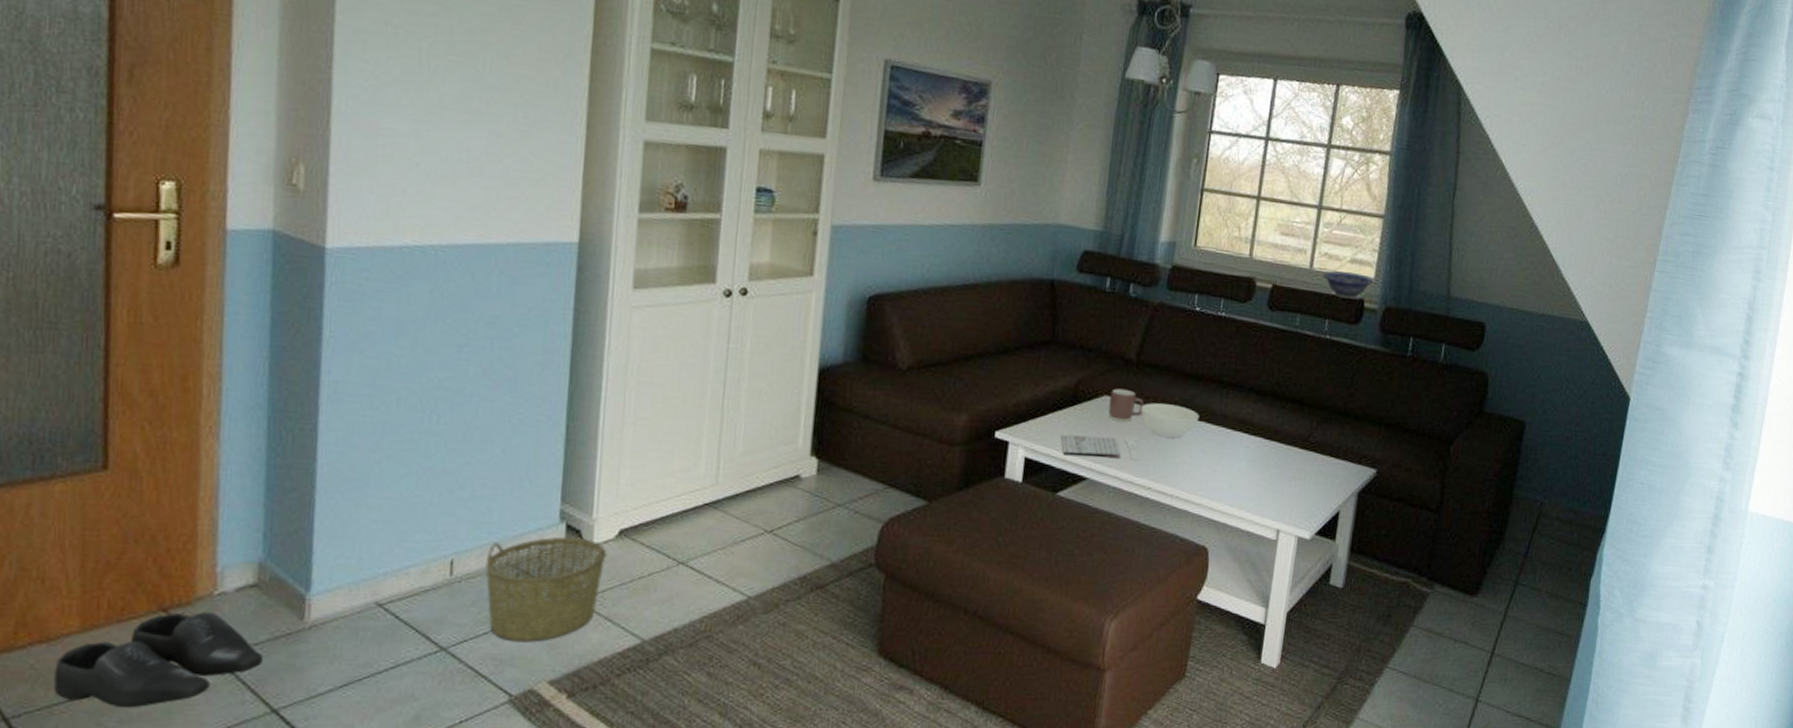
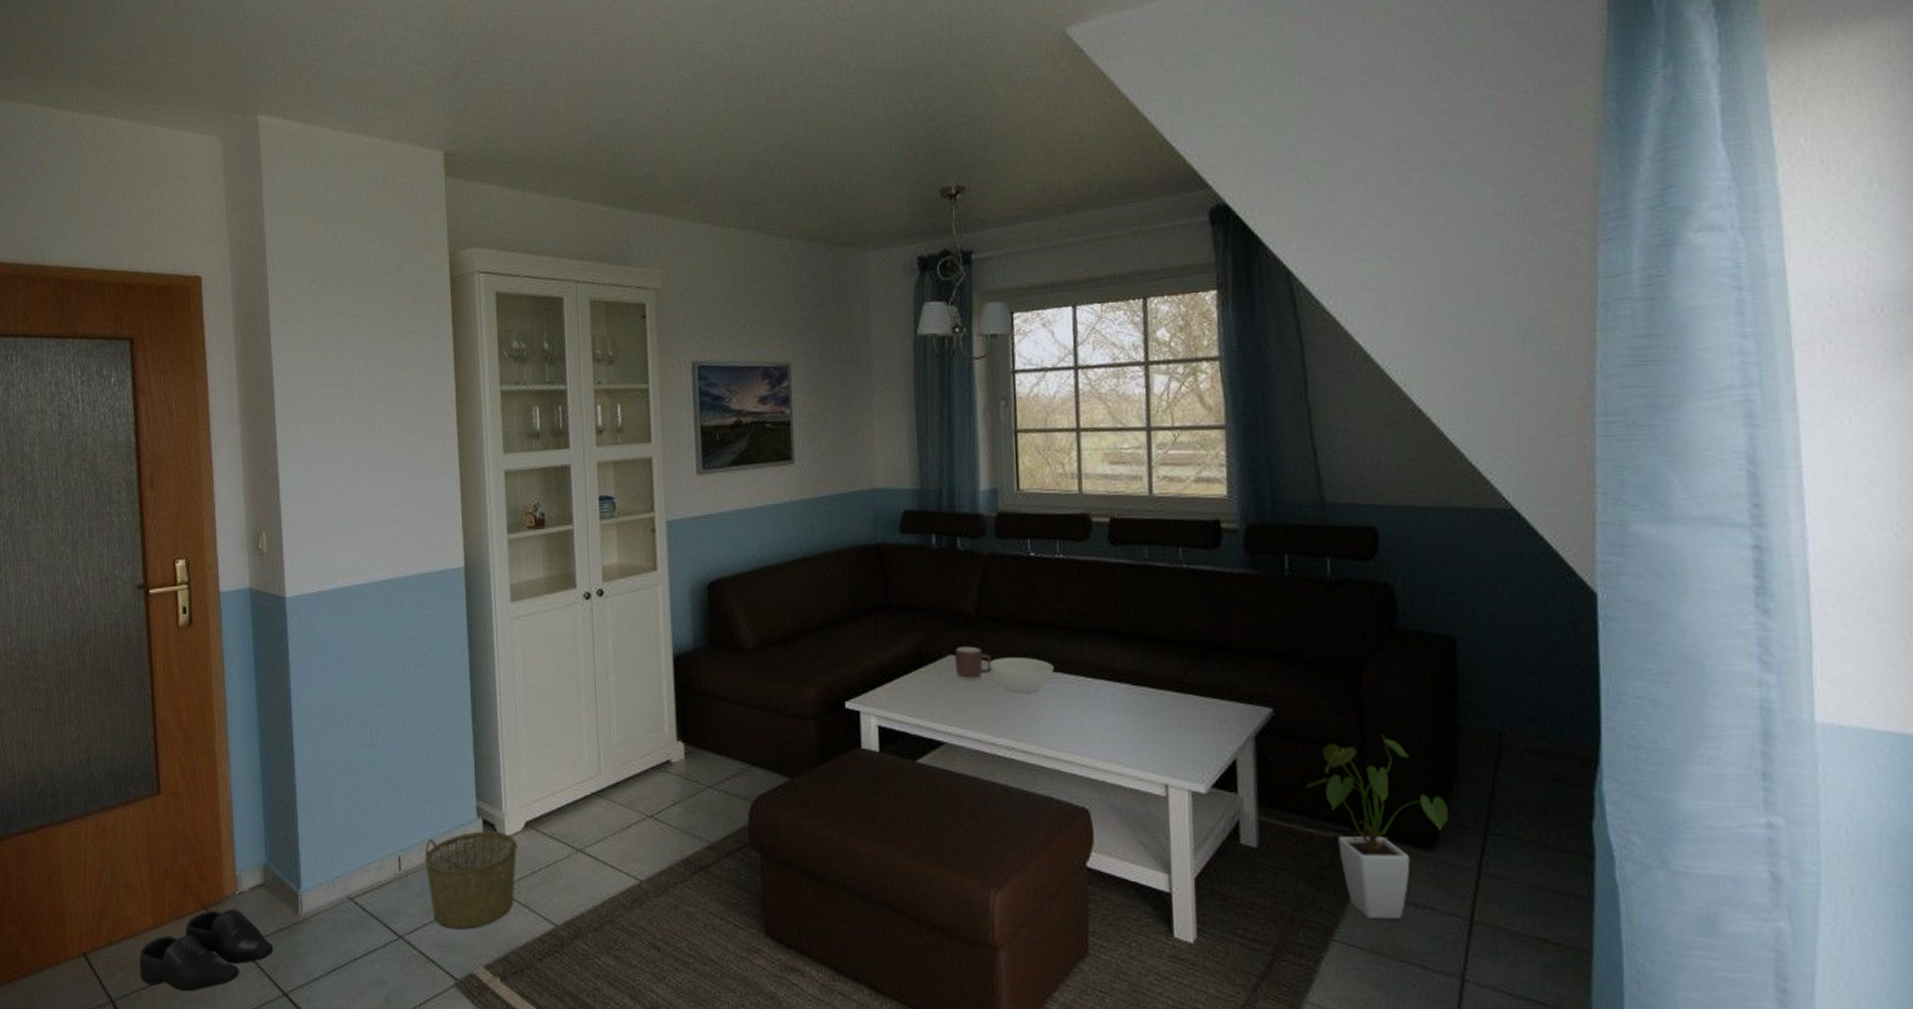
magazine: present [1061,434,1144,461] -> none [911,695,1001,721]
decorative bowl: present [1323,271,1374,299] -> none [1166,493,1228,522]
house plant: none [1391,498,1493,651] -> present [1307,734,1448,919]

